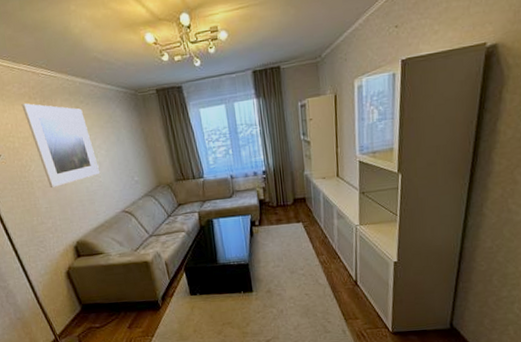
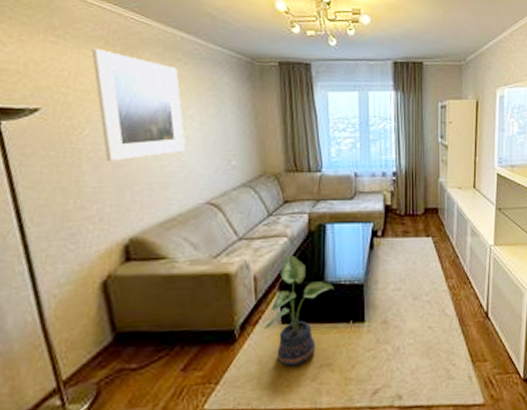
potted plant: none [179,244,226,325] -> present [265,254,335,367]

